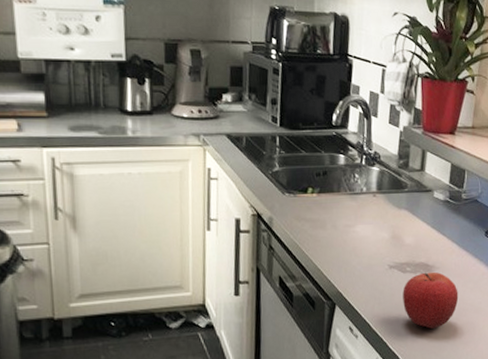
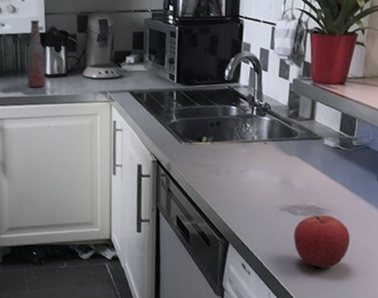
bottle: none [102,45,126,127] -> present [26,20,46,88]

